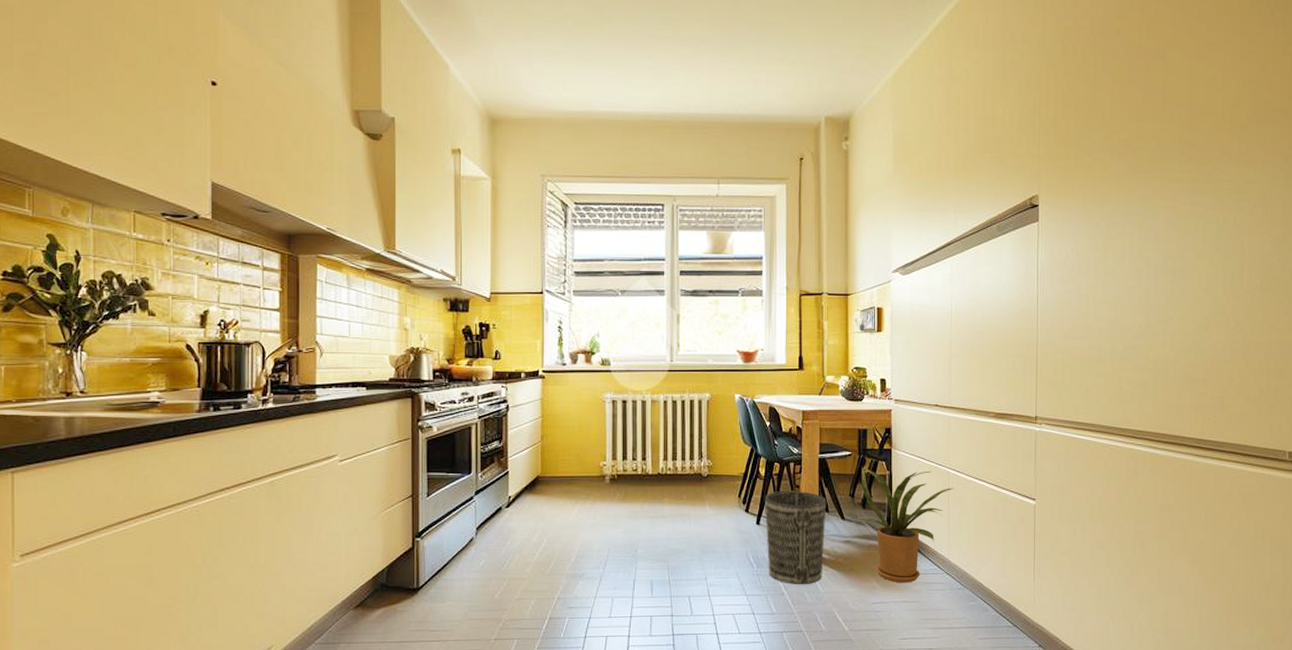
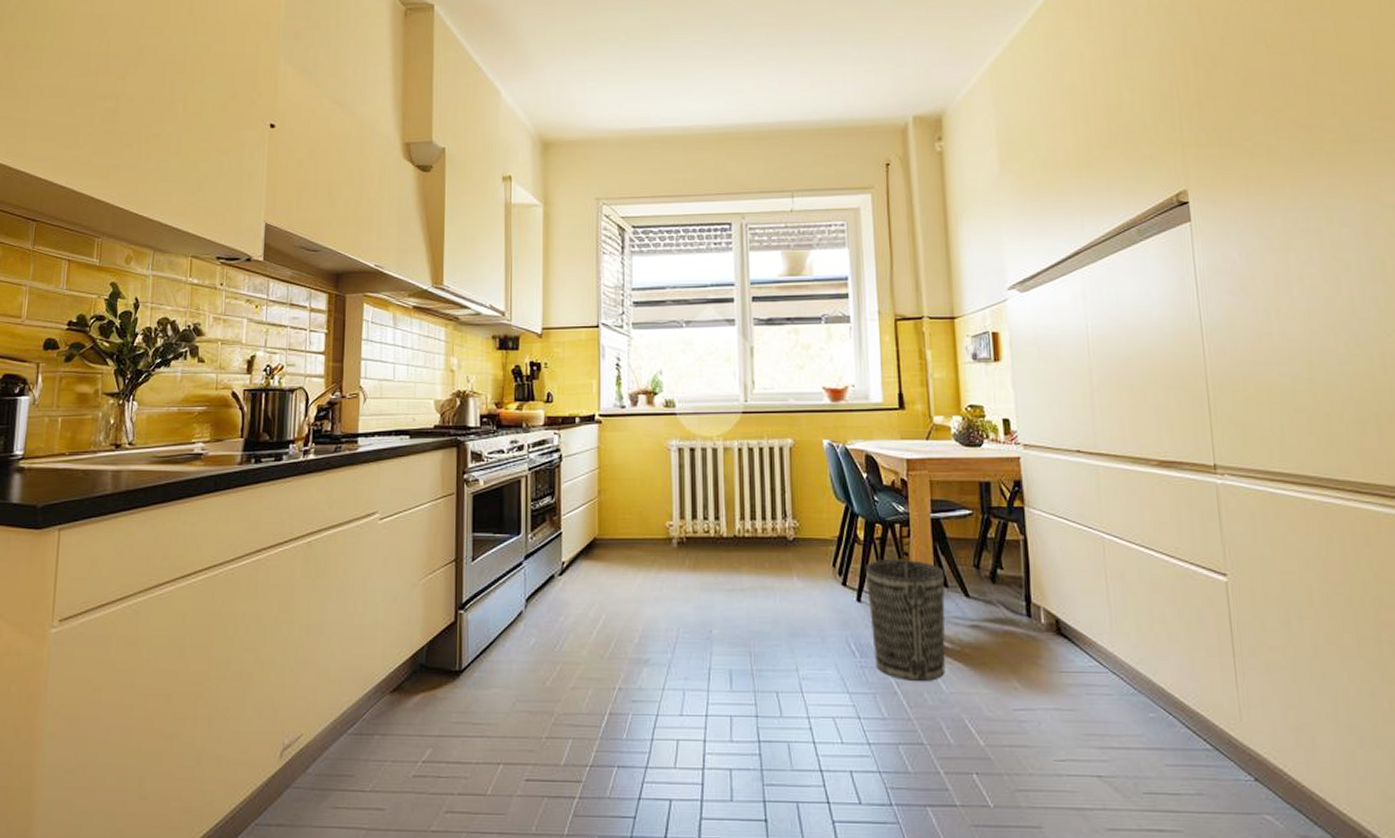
house plant: present [856,466,954,583] -> none [985,529,1112,684]

